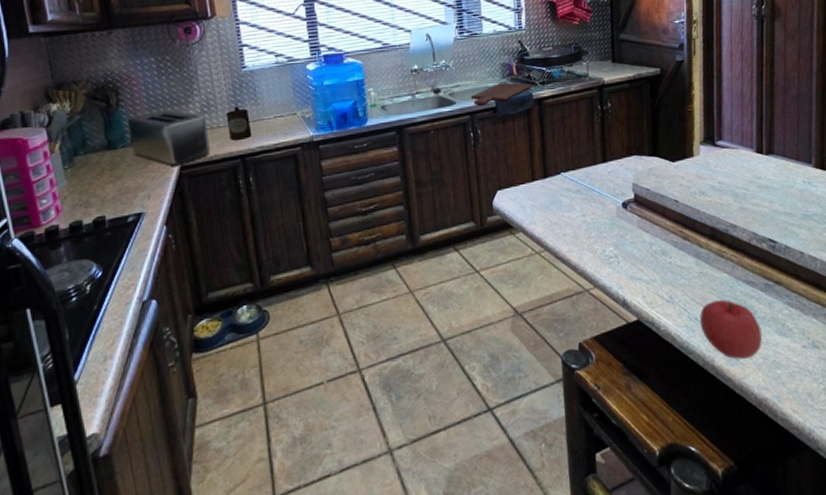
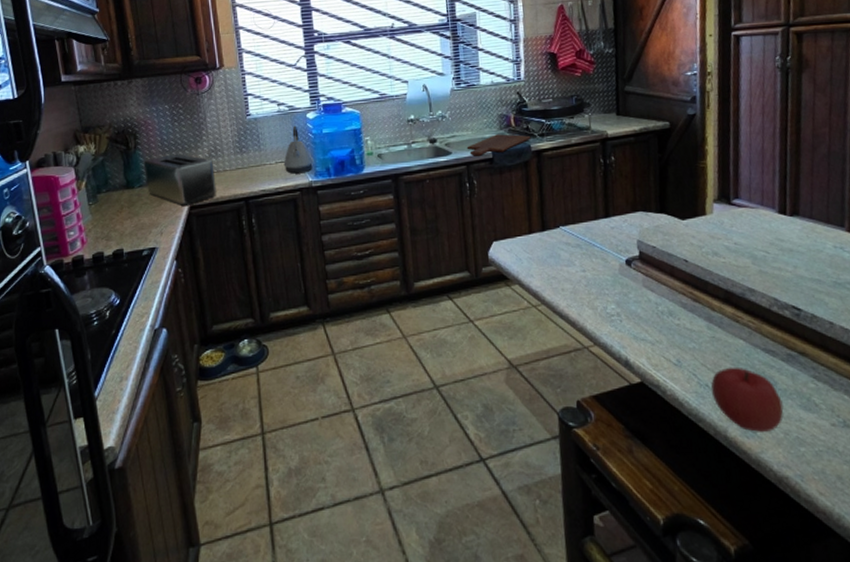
canister: present [226,106,252,140] -> none [232,151,255,183]
kettle: none [282,77,315,129] -> present [283,125,314,174]

